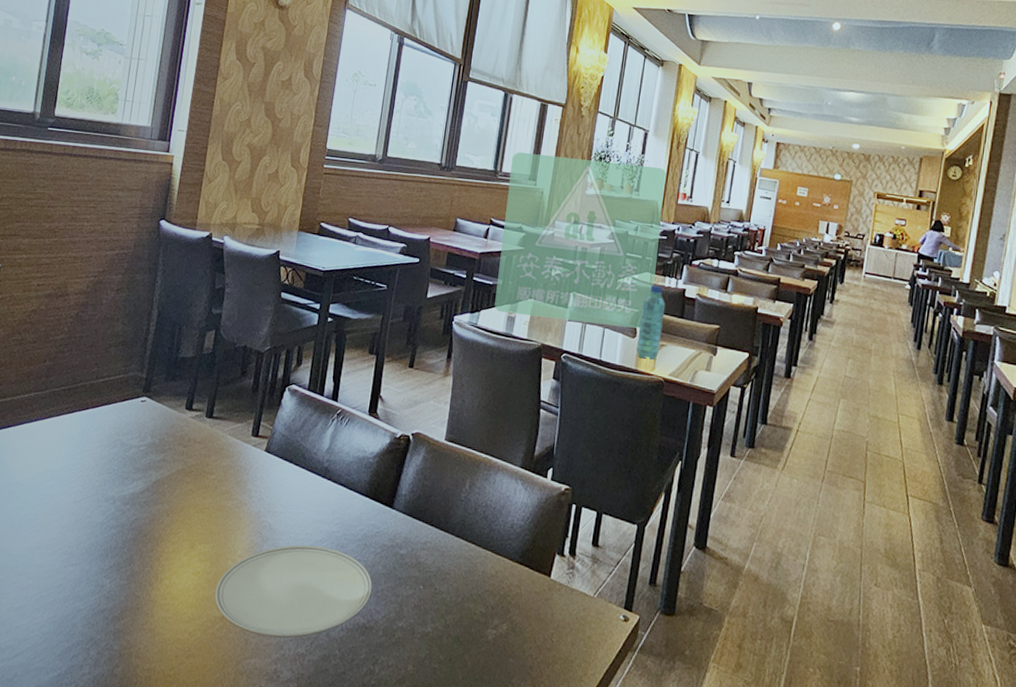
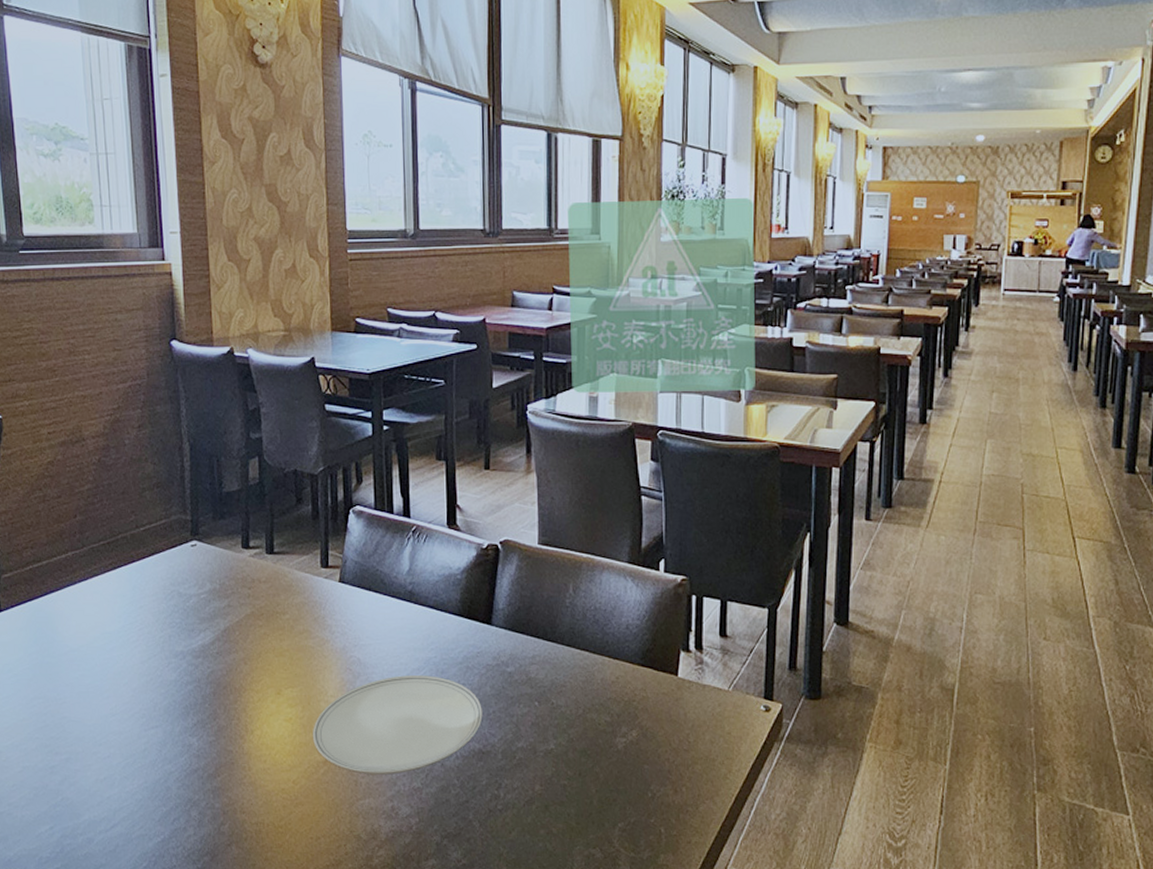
water bottle: present [636,285,666,360] -> none [743,338,772,424]

